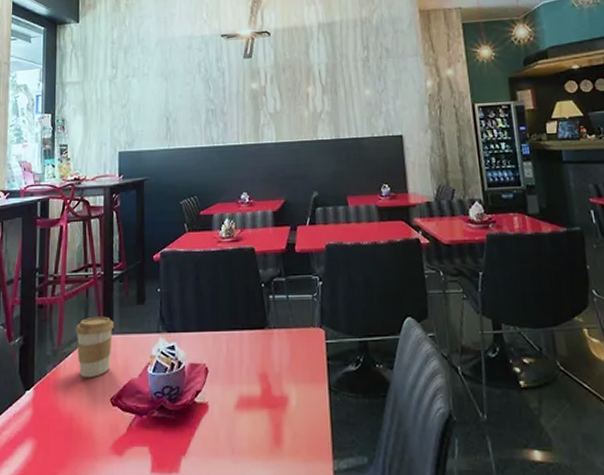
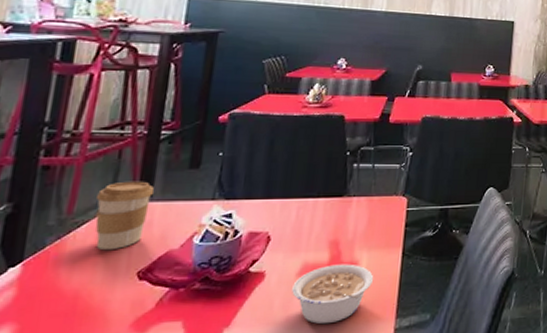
legume: none [233,398,306,460] -> present [292,264,374,325]

